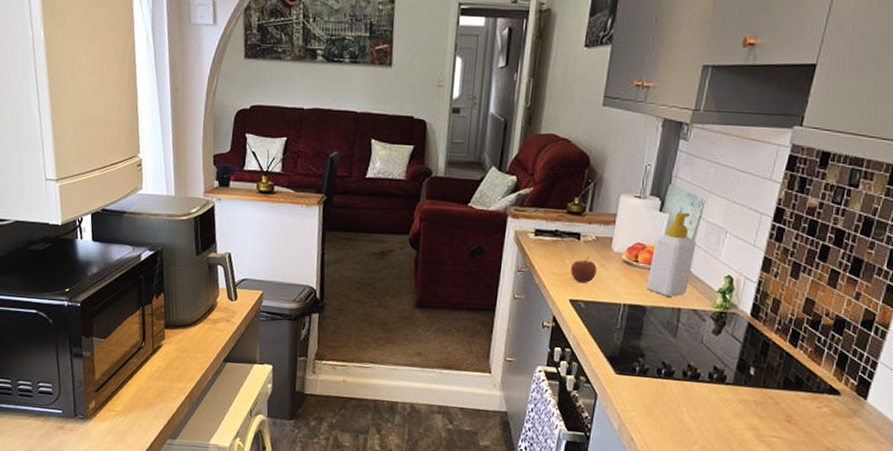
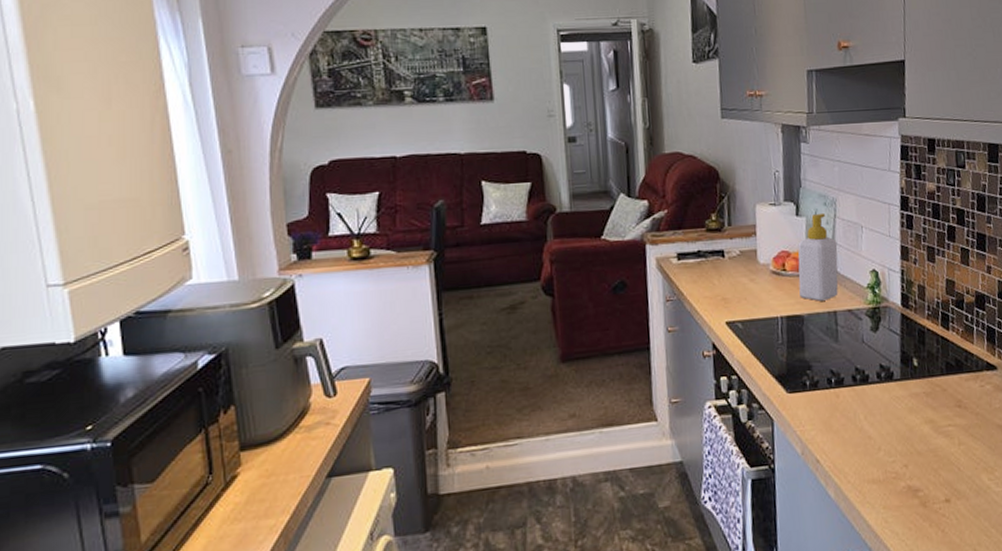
apple: present [570,257,597,283] -> none [720,273,748,302]

